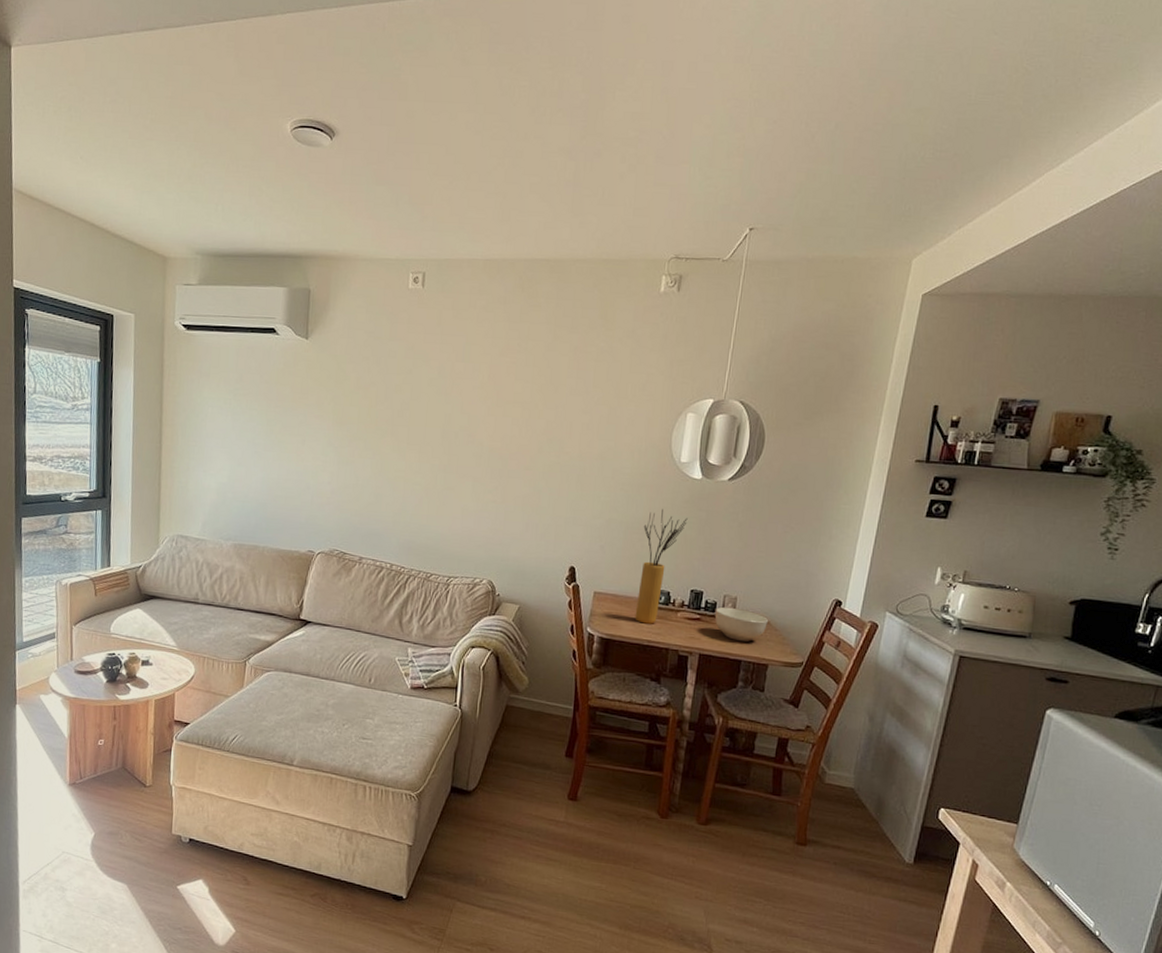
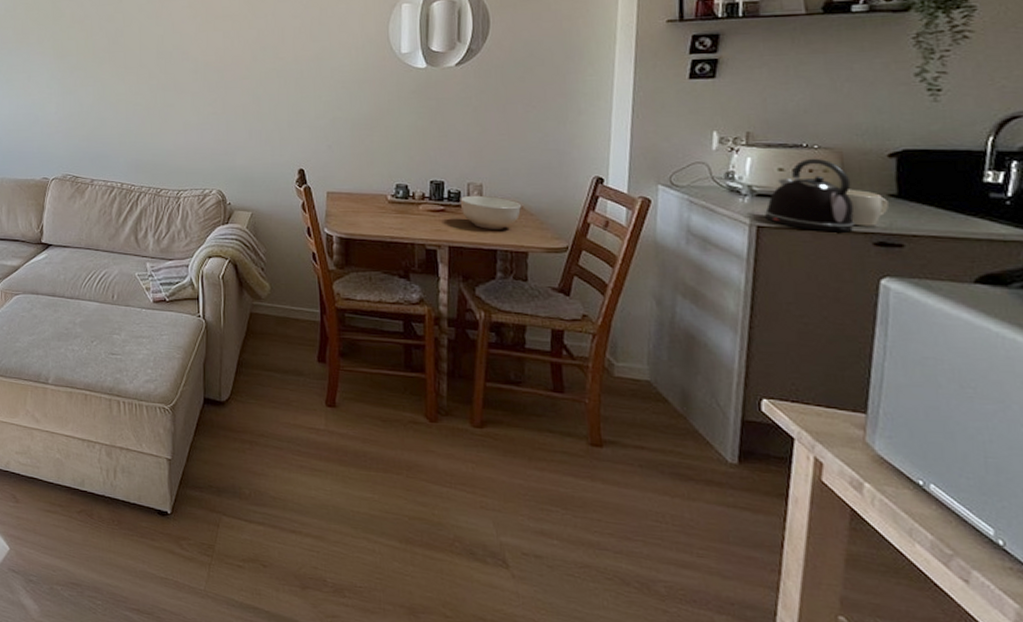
vase: present [635,509,688,624] -> none [370,102,417,220]
kettle: none [967,599,1038,667] -> present [765,158,855,232]
mug: none [1031,629,1063,664] -> present [844,189,888,226]

